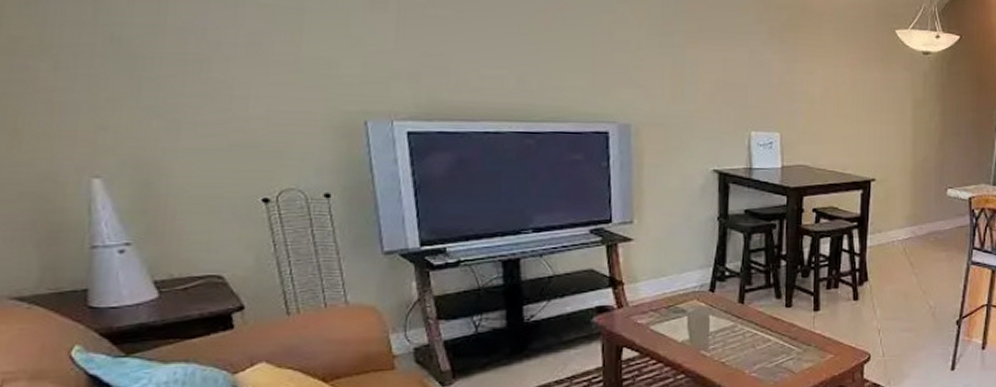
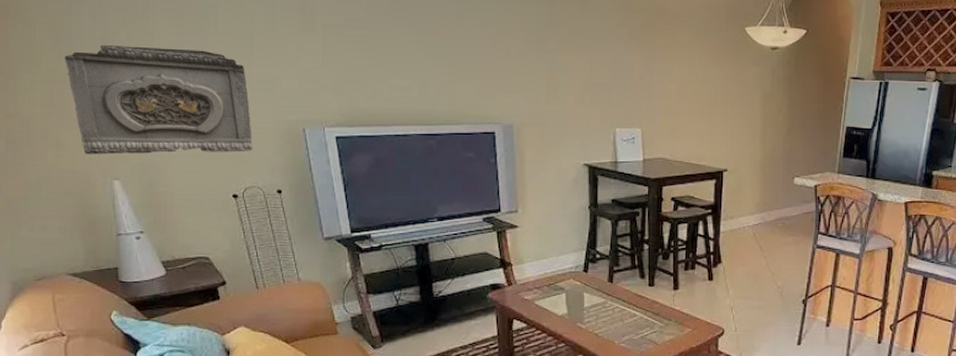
relief panel: none [35,10,296,147] -> present [64,44,252,155]

